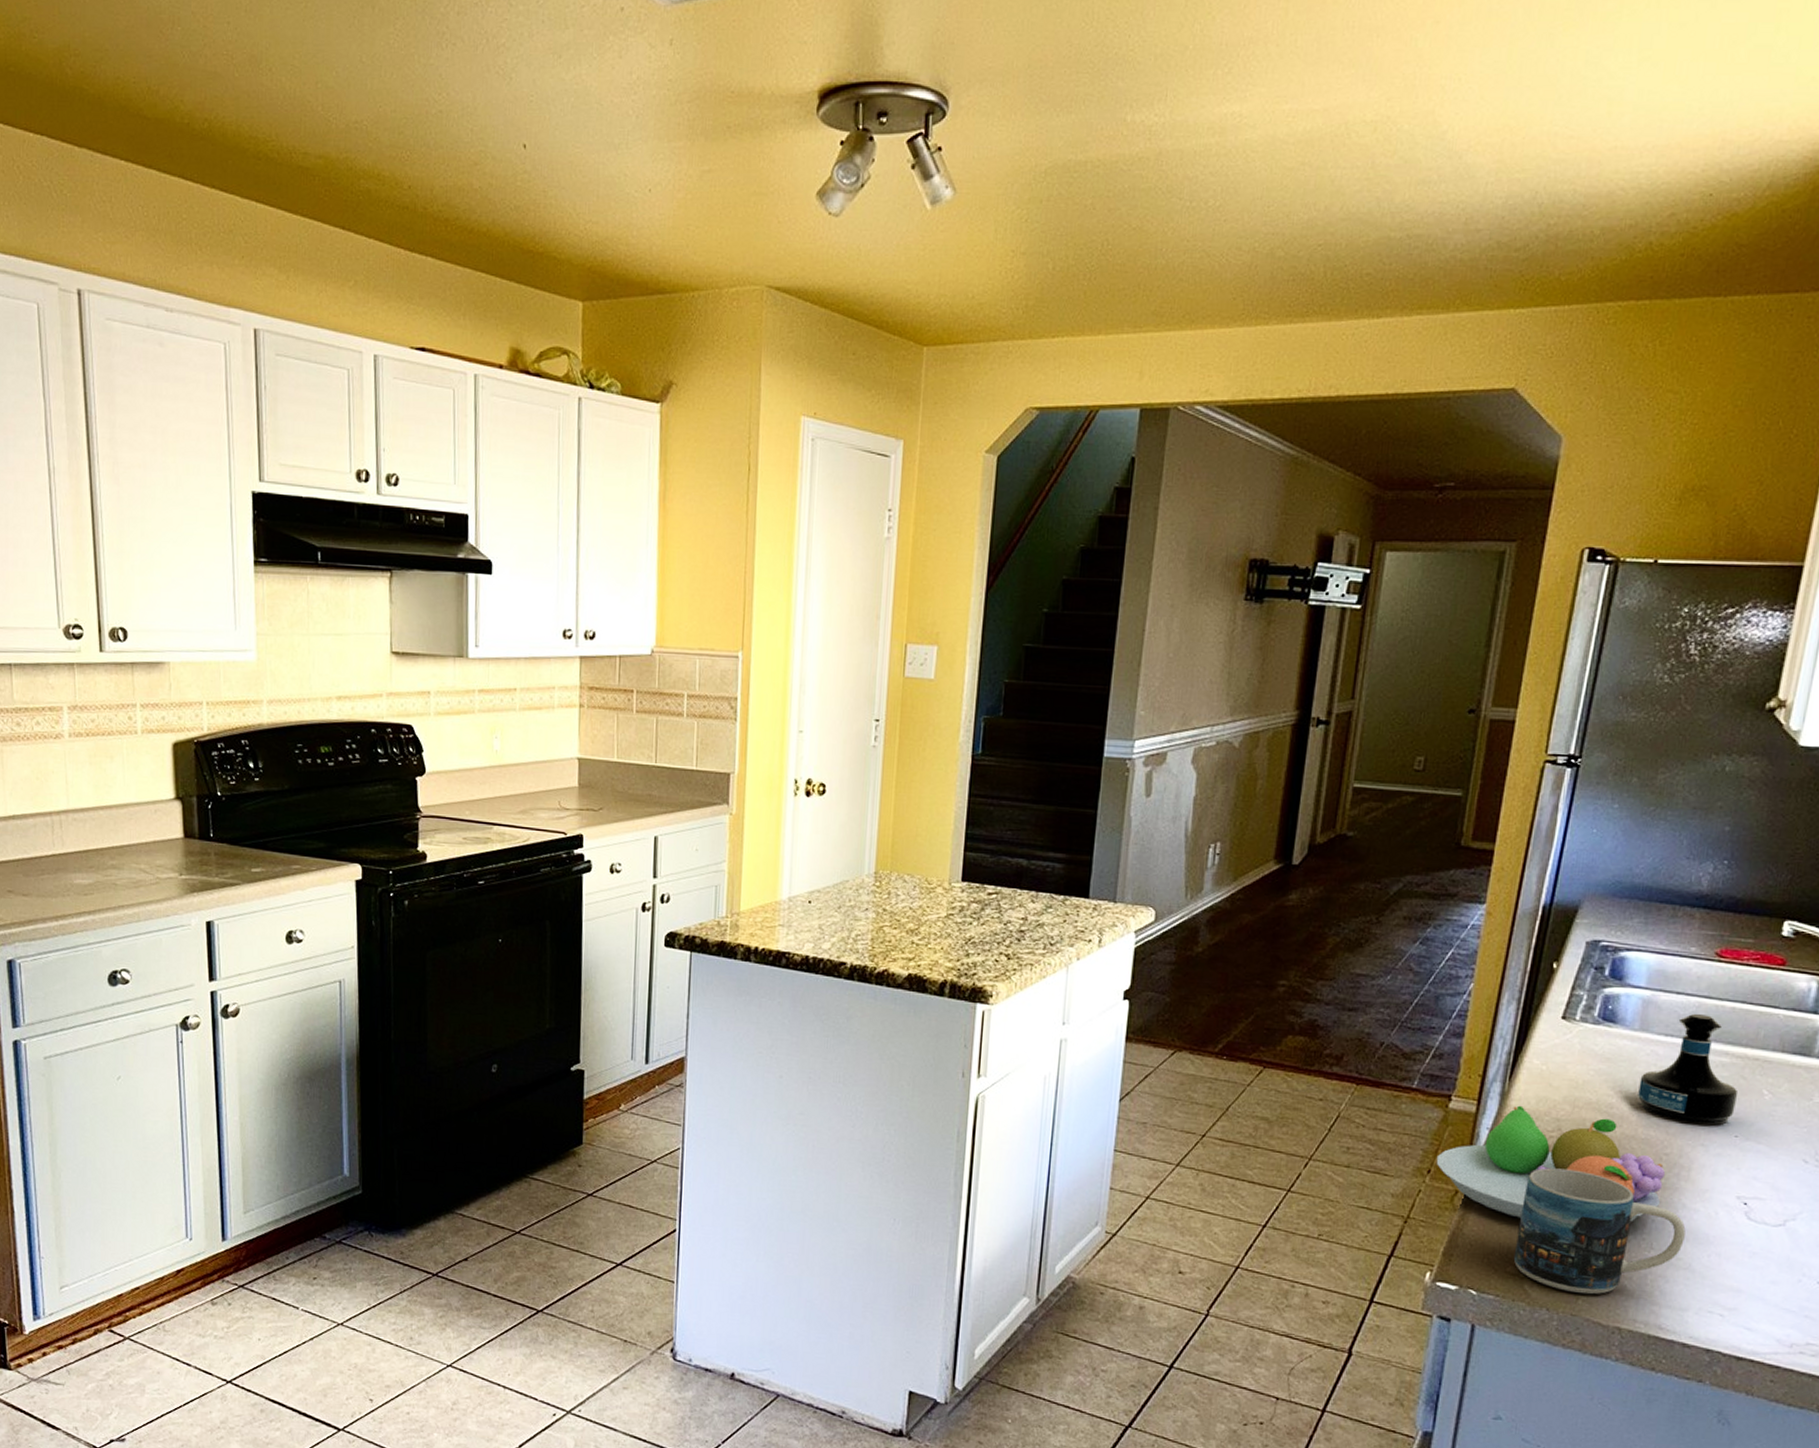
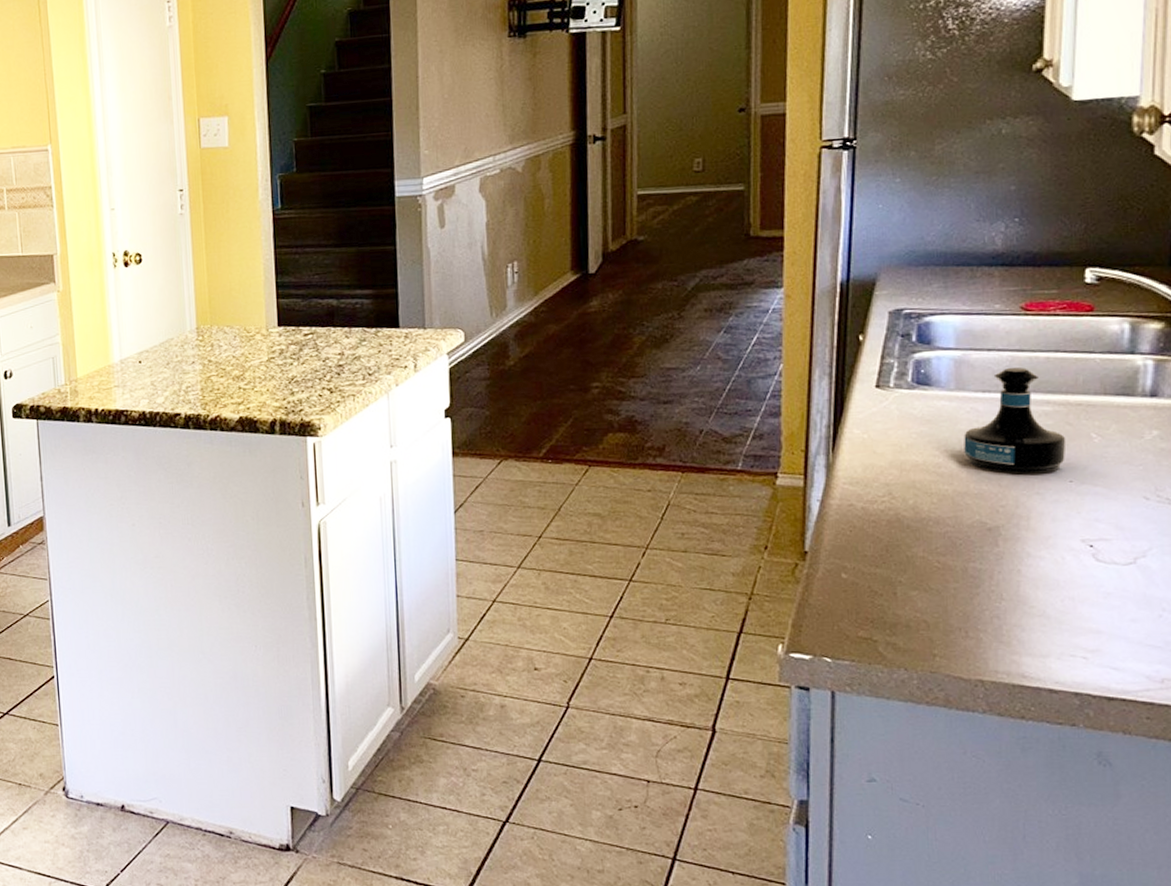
fruit bowl: present [1436,1105,1665,1221] -> none [771,475,1004,584]
mug: present [1513,1168,1686,1295] -> none [863,531,1034,651]

